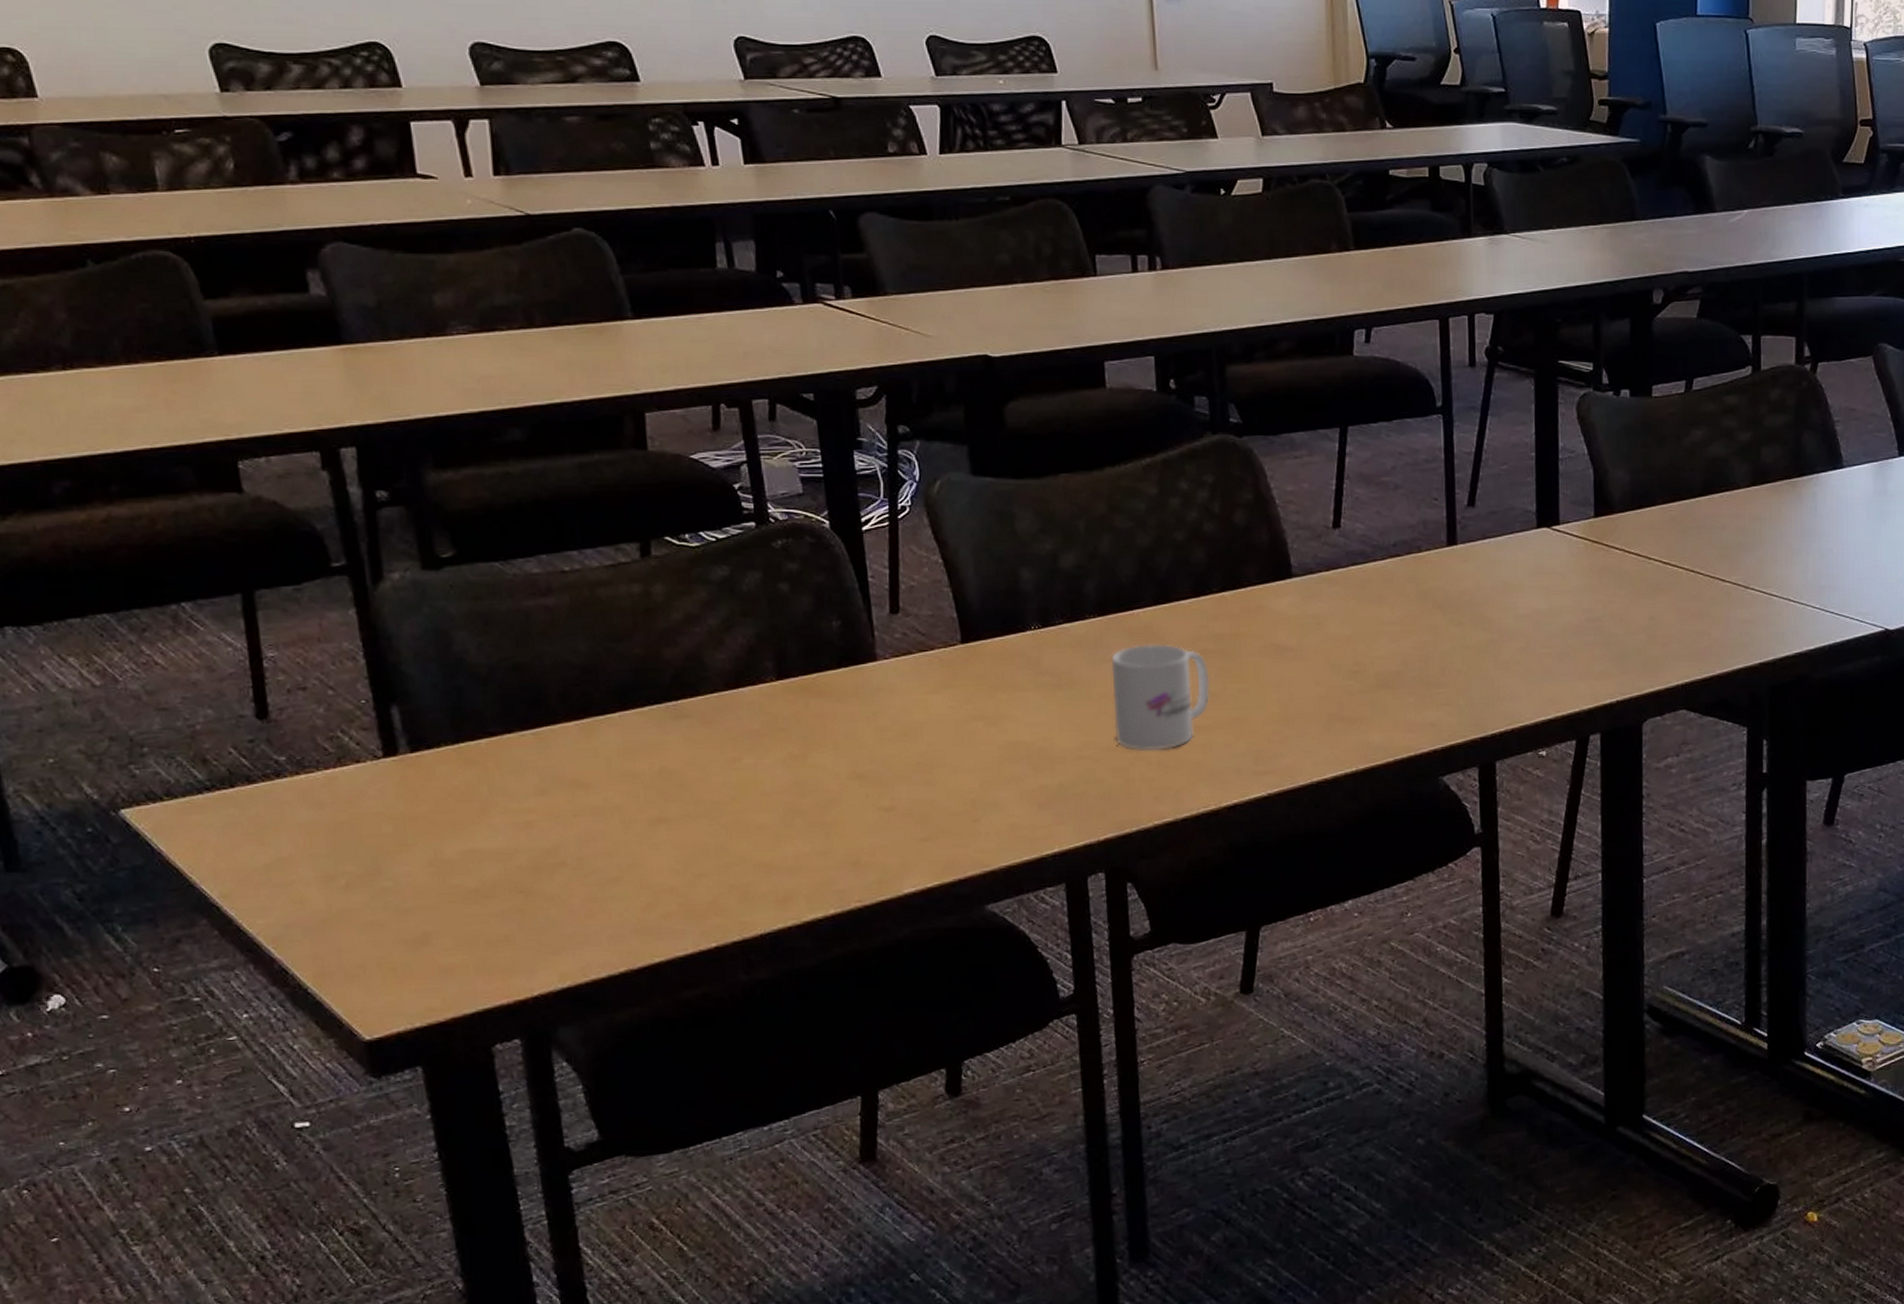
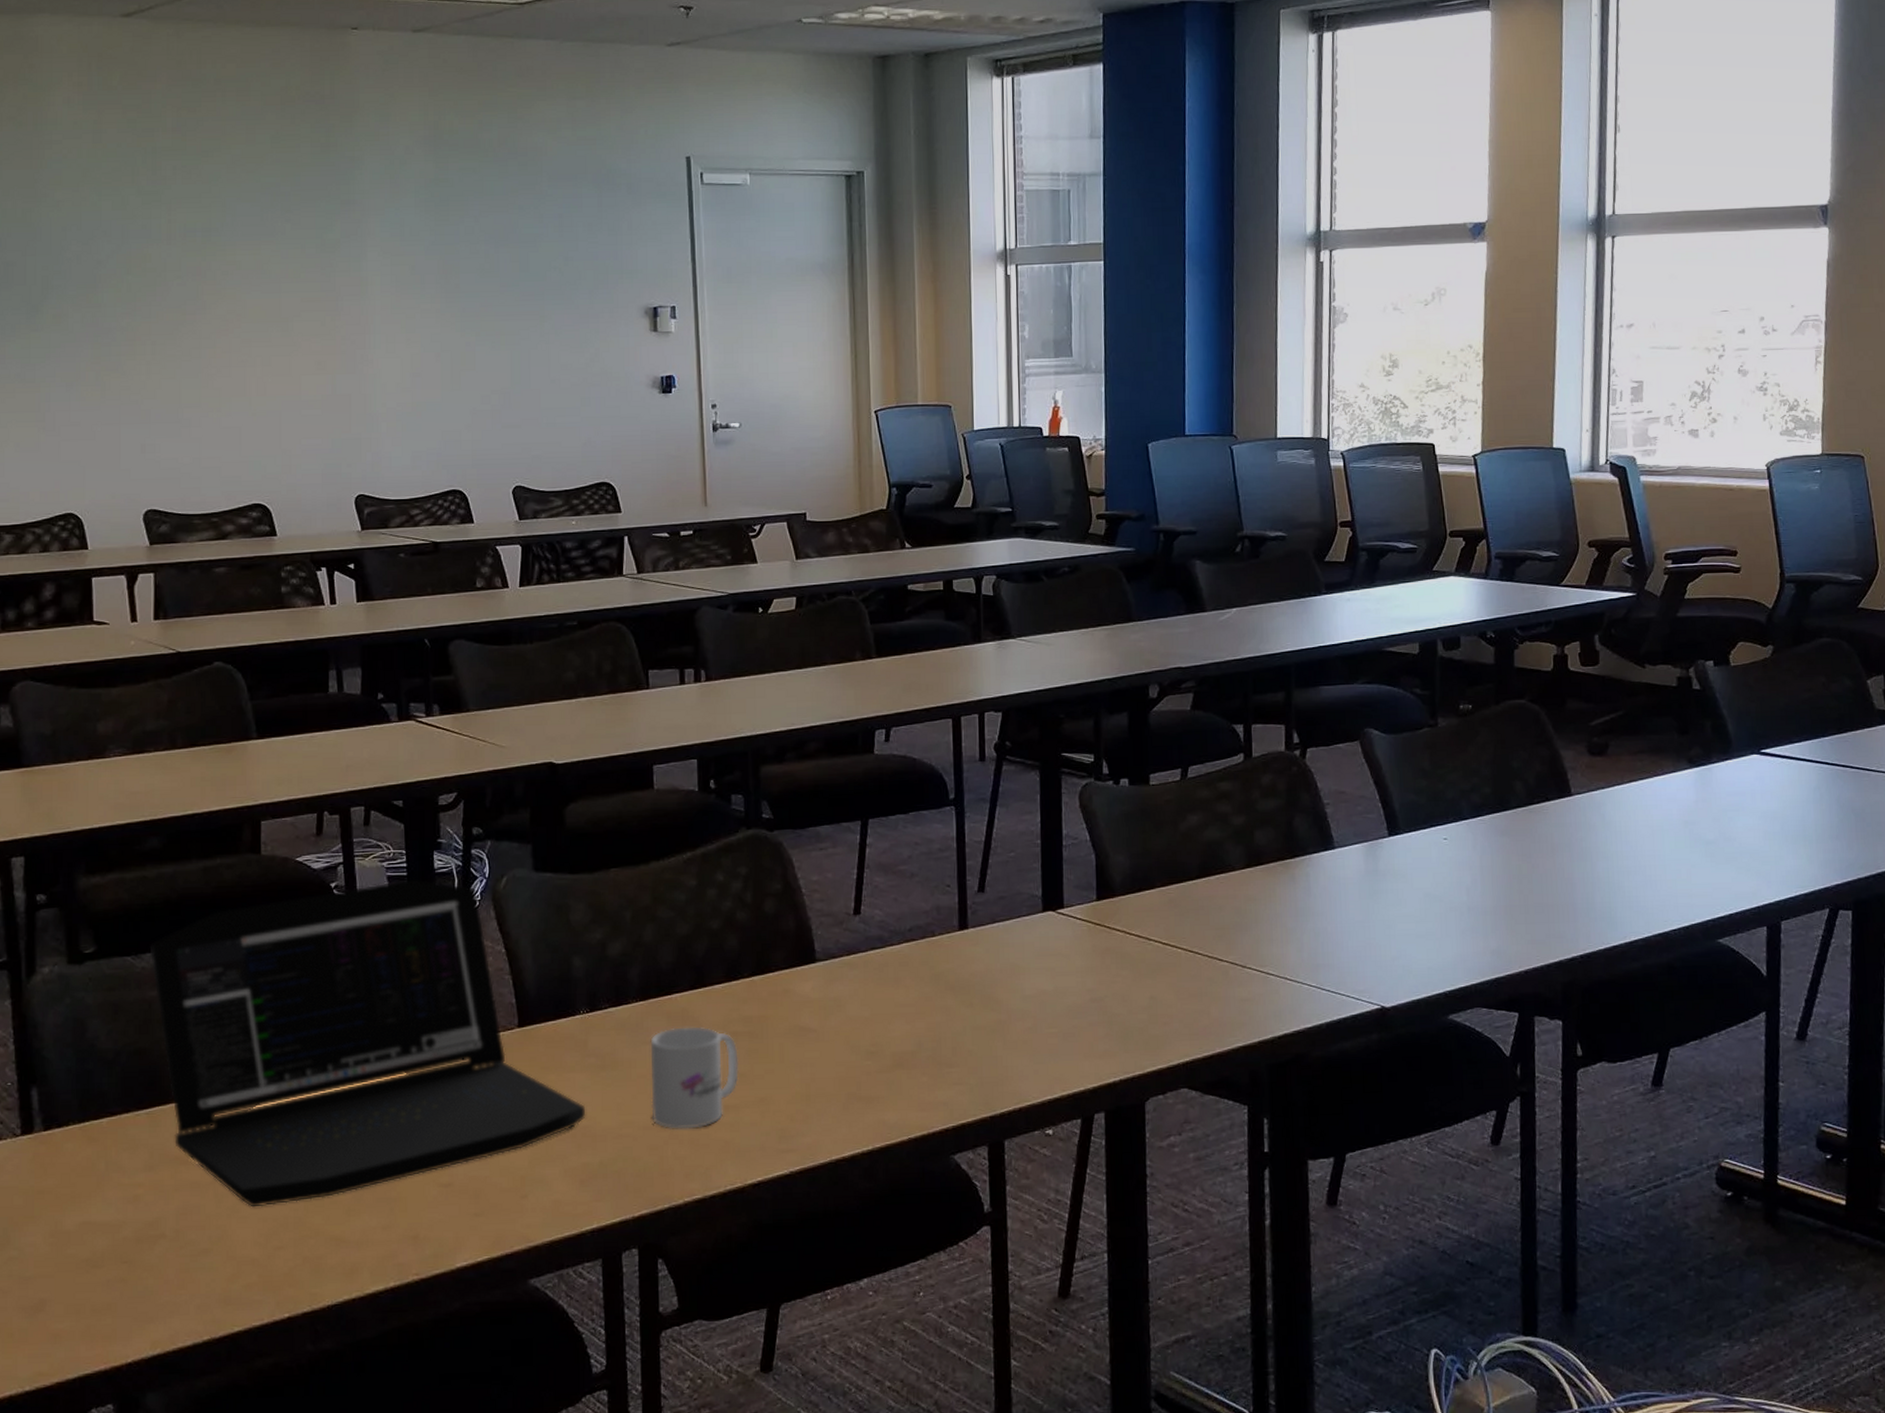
laptop: none [520,481,1042,834] -> present [149,879,586,1208]

